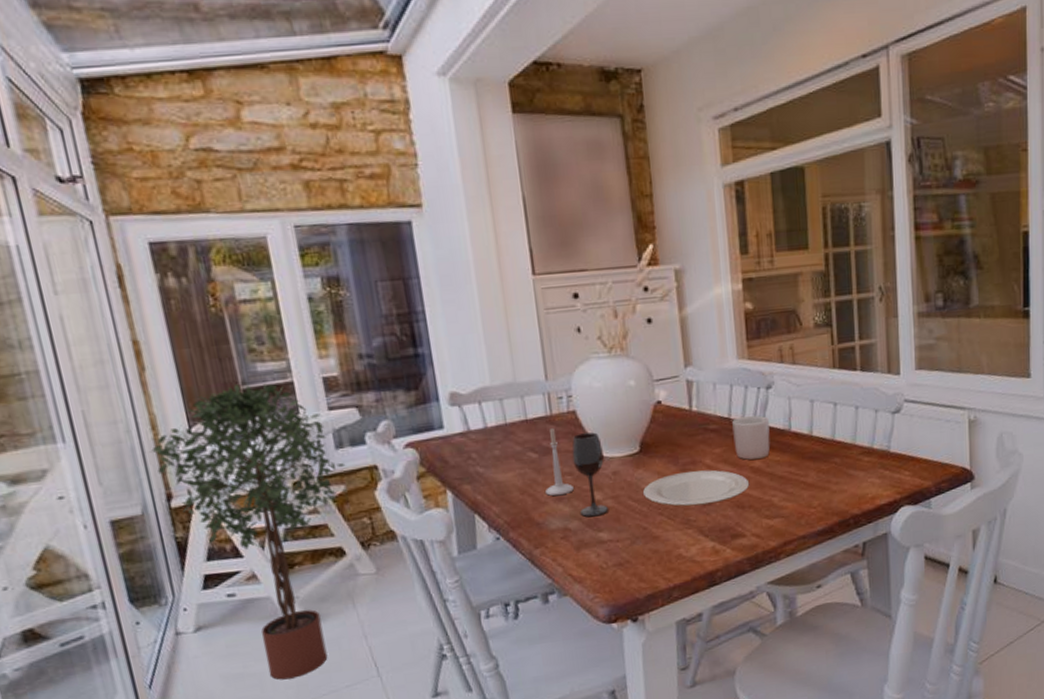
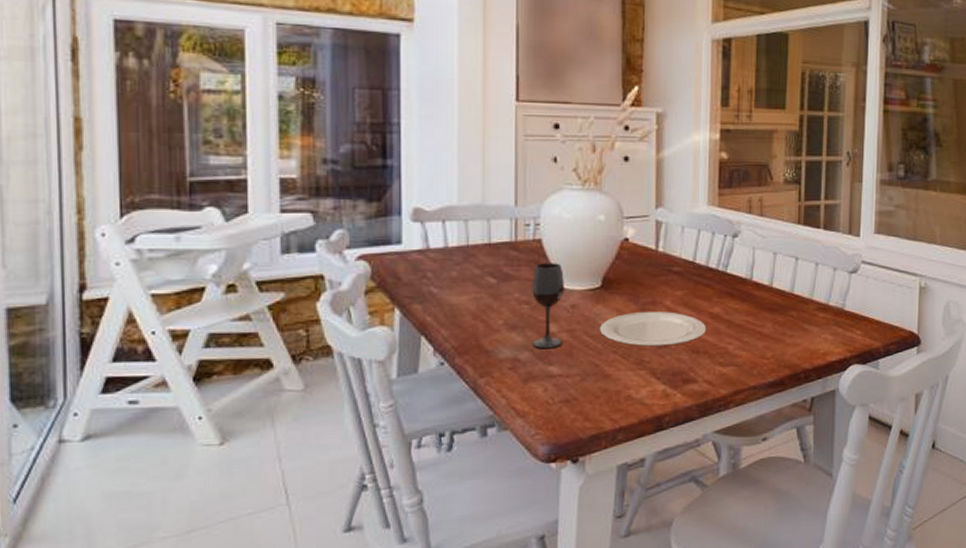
potted tree: present [150,383,346,680] -> none [70,176,289,502]
candlestick: present [544,428,575,496] -> none [498,255,530,325]
mug: present [732,415,771,460] -> none [696,262,732,305]

